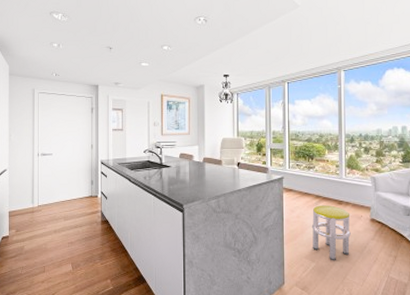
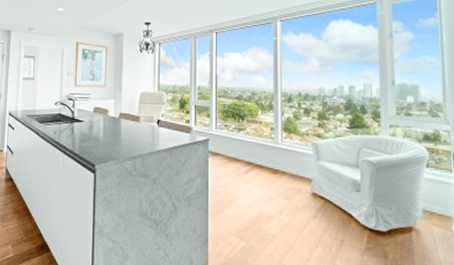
stool: present [311,205,351,261] -> none [241,173,288,241]

